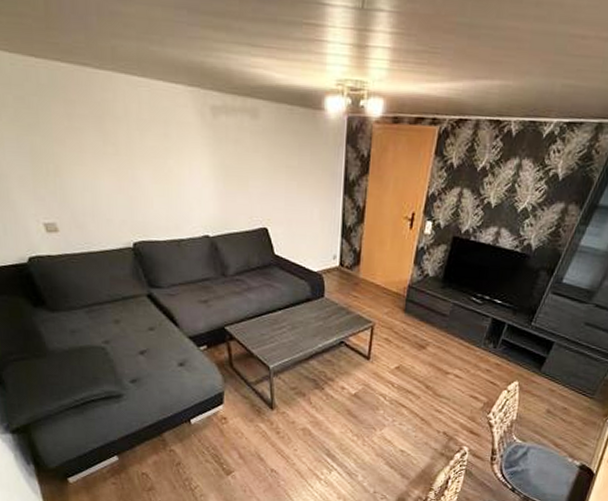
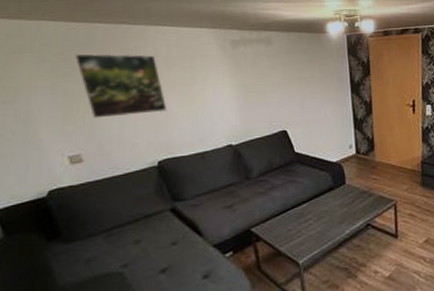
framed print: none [36,100,141,188] -> present [74,53,167,119]

